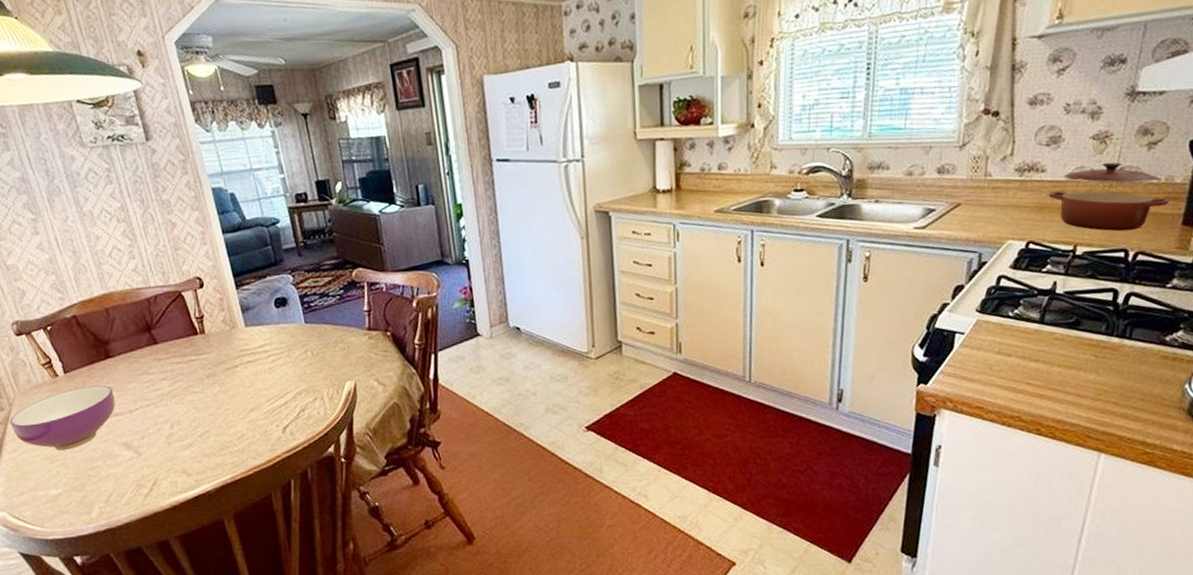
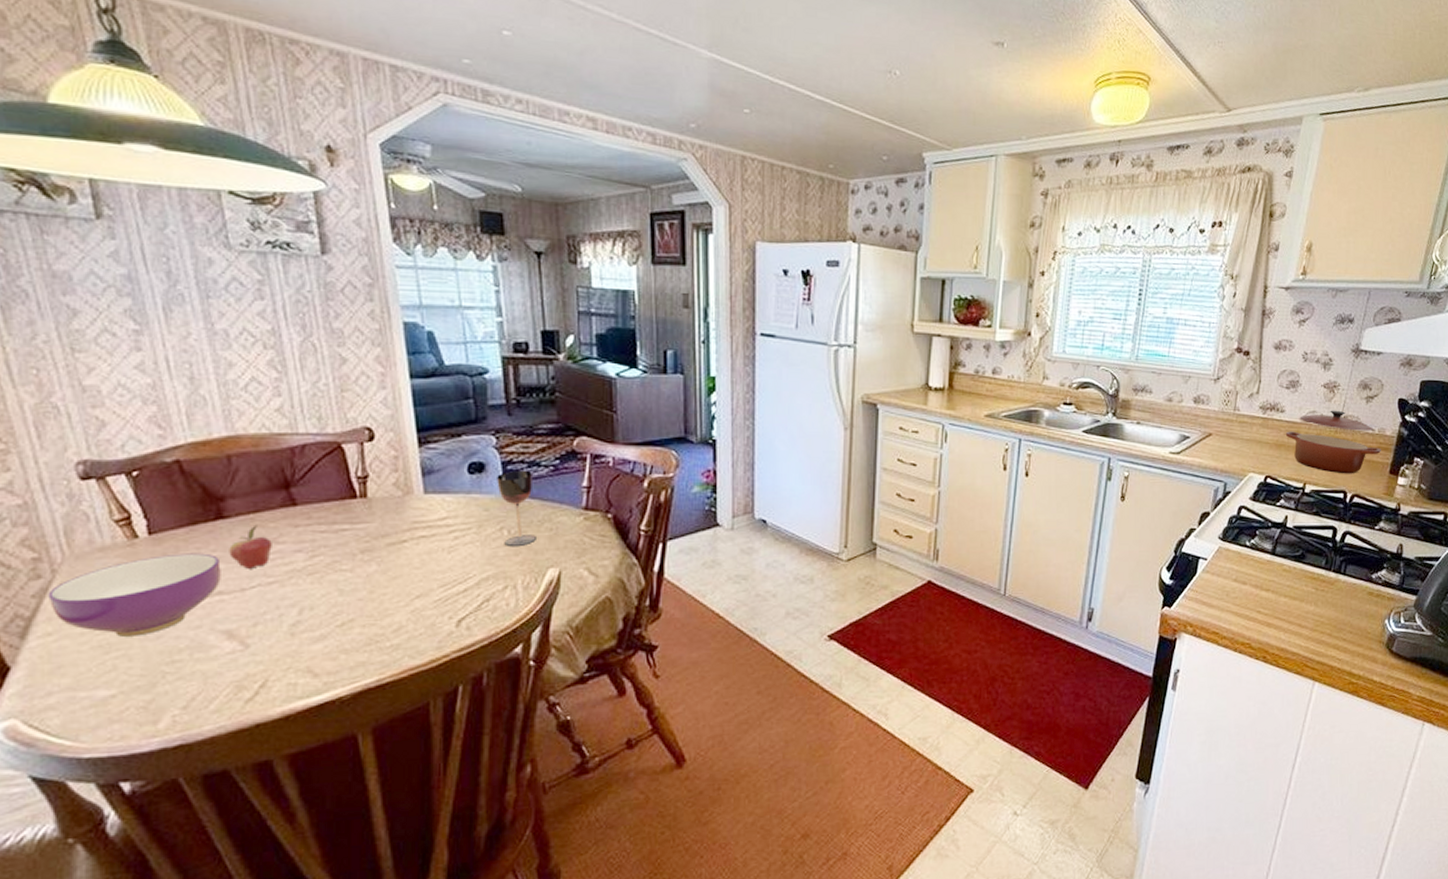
fruit: none [117,360,146,395] -> present [229,524,272,569]
wineglass: none [297,300,334,365] -> present [497,470,536,546]

